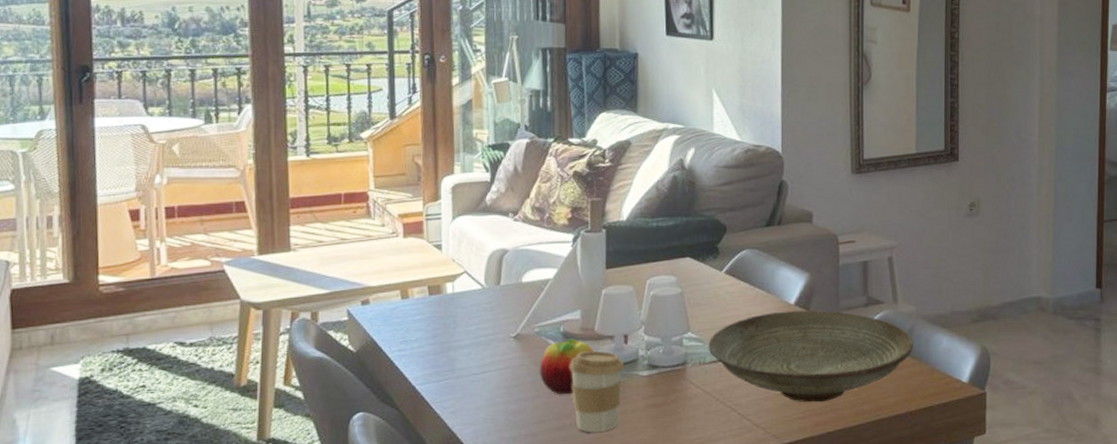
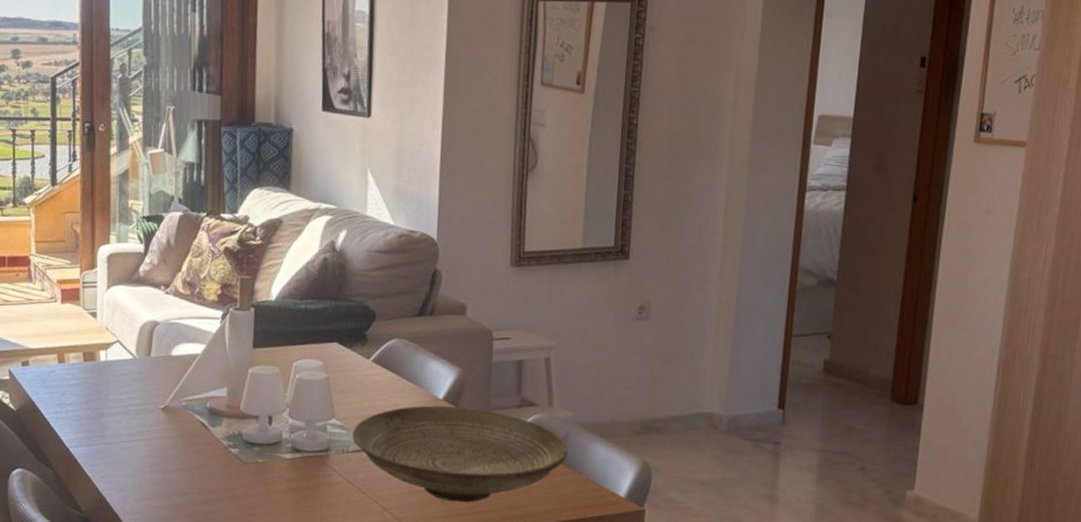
fruit: present [539,339,593,394] -> none [185,415,238,470]
coffee cup: present [570,350,624,433] -> none [215,429,267,510]

